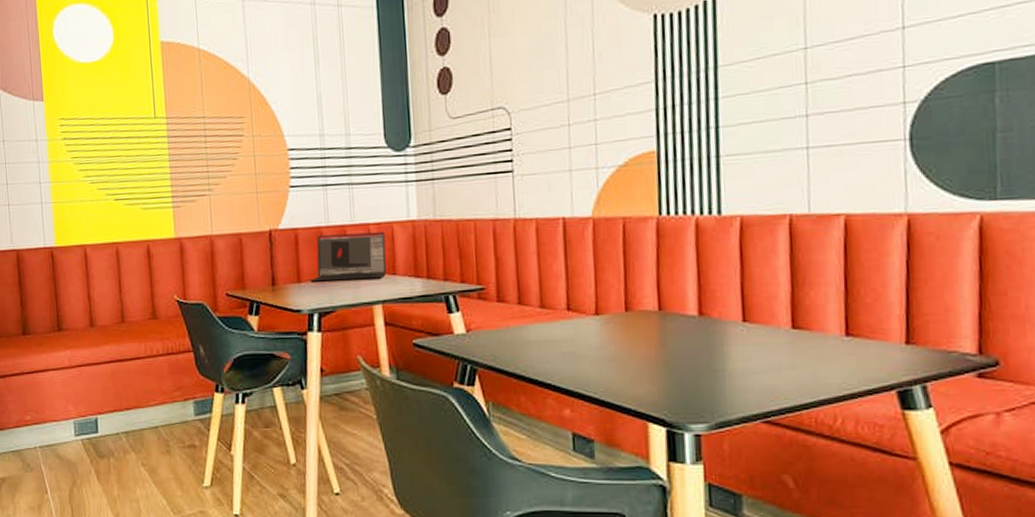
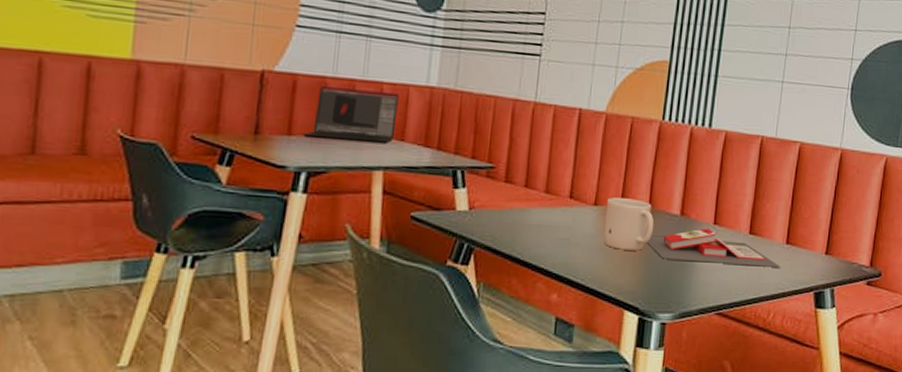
mug: none [608,303,669,359] -> present [603,197,655,251]
book: none [663,327,843,366] -> present [647,228,781,268]

